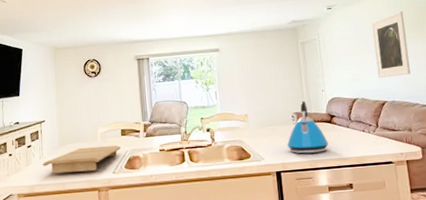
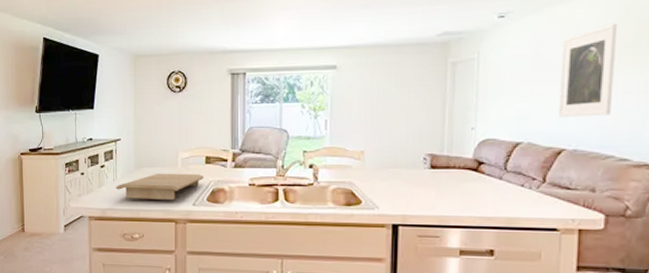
kettle: present [286,100,329,154] -> none [411,139,469,207]

